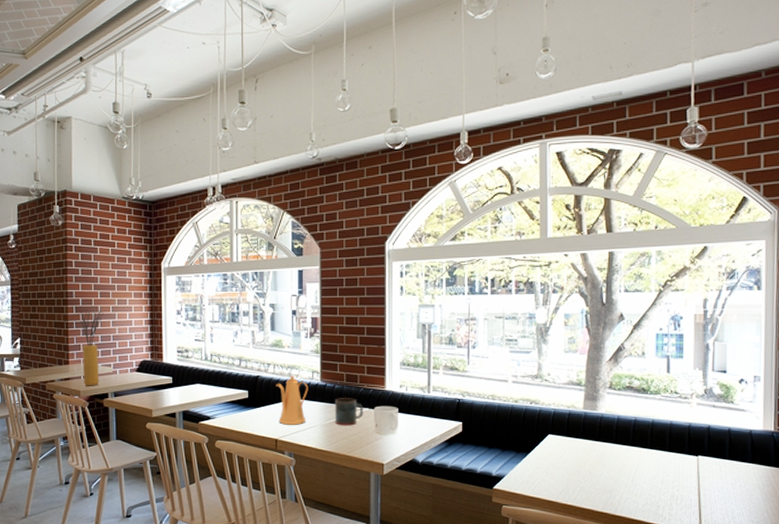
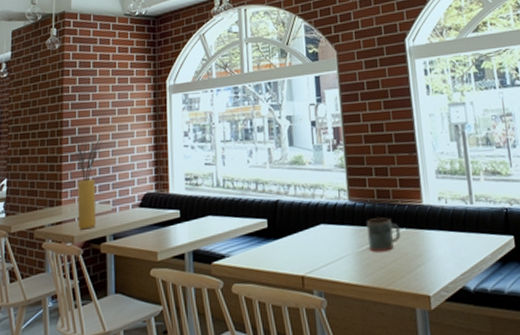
coffee pot: present [276,376,309,425] -> none [298,197,336,257]
mug: present [374,405,398,436] -> none [411,223,443,260]

